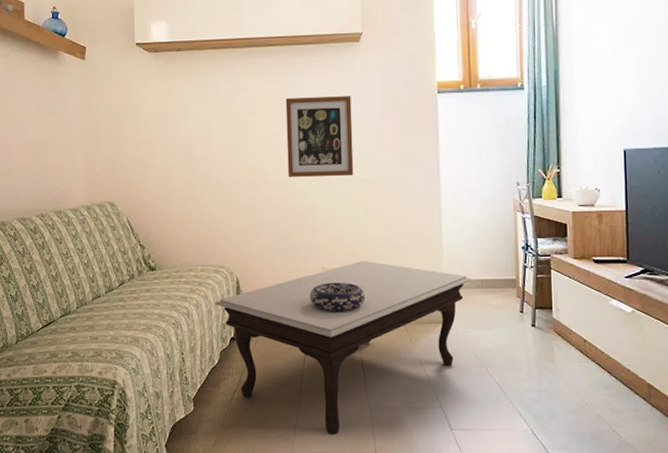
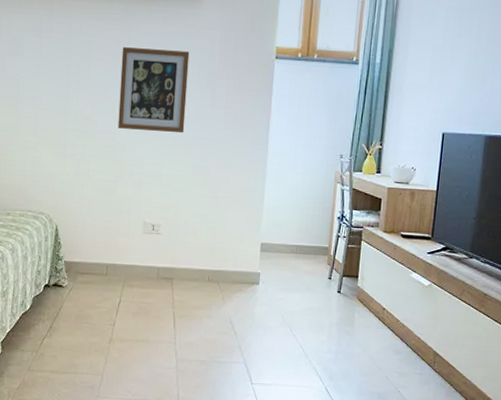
coffee table: present [214,260,472,435] -> none [31,218,287,384]
decorative bowl: present [310,282,365,311] -> none [128,237,184,266]

